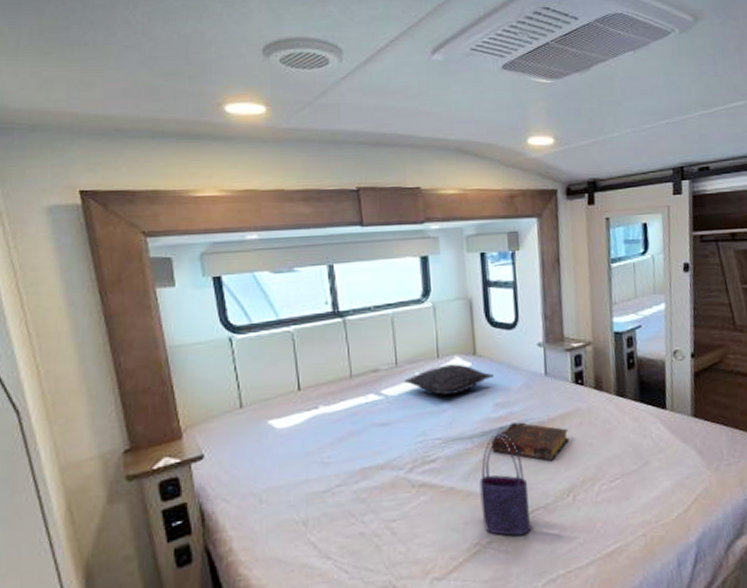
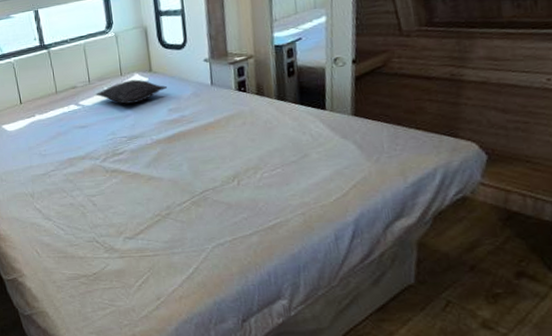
tote bag: present [479,433,531,537] -> none [158,132,202,211]
book: present [491,422,570,461] -> none [167,123,234,154]

